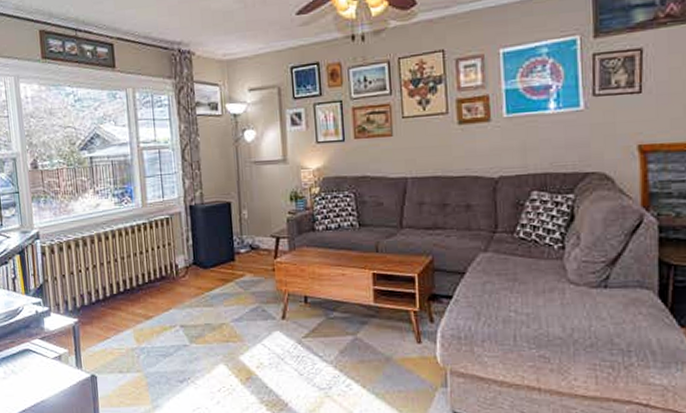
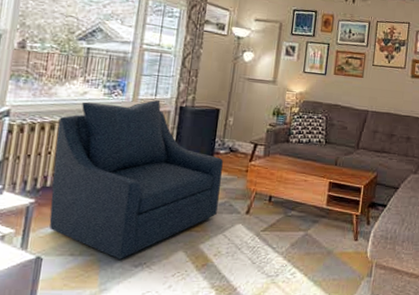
chair: none [81,202,250,375] -> present [49,100,223,259]

